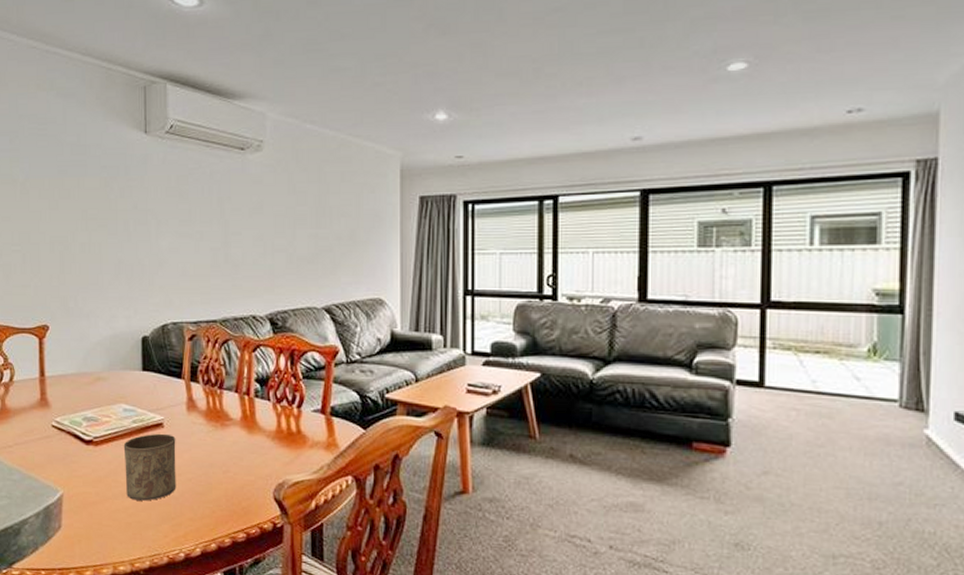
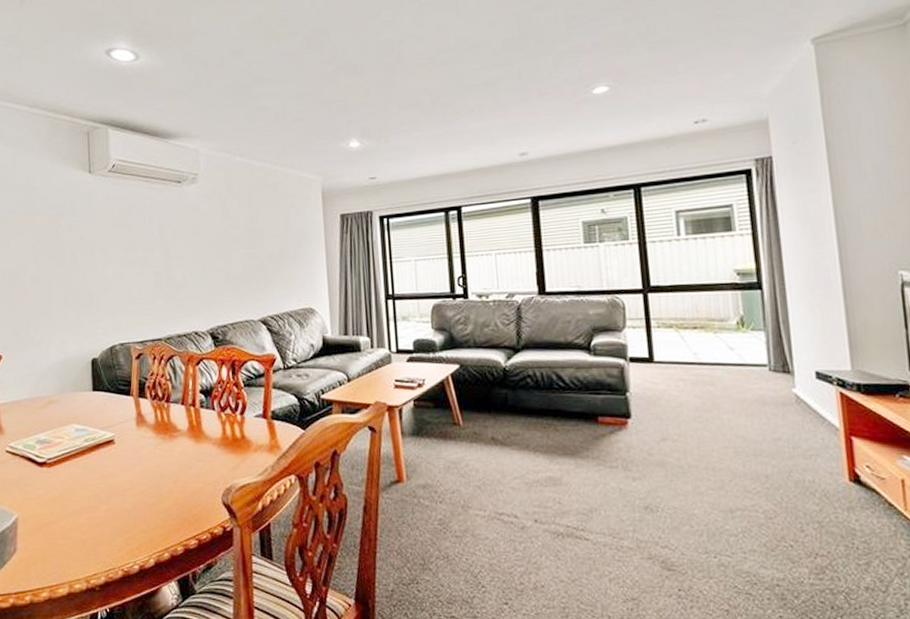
cup: present [123,433,176,501] -> none [76,449,129,517]

